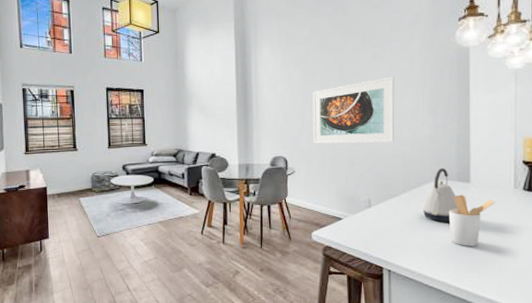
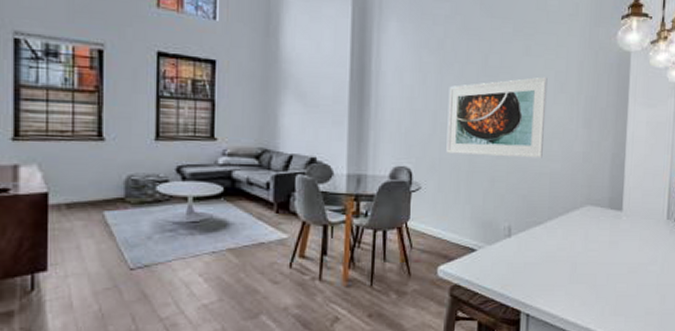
kettle: present [422,168,458,222] -> none [569,192,608,257]
utensil holder: present [448,194,495,246] -> none [597,224,647,285]

